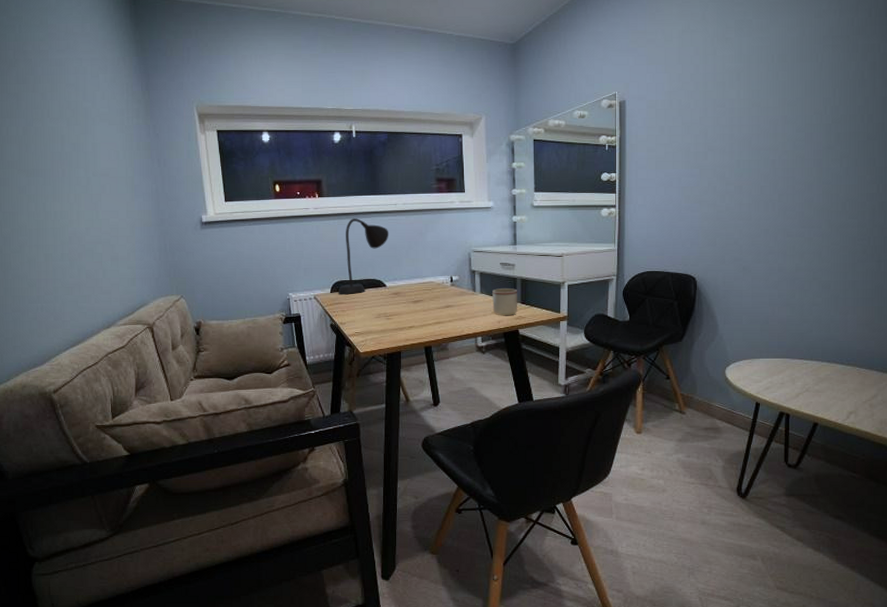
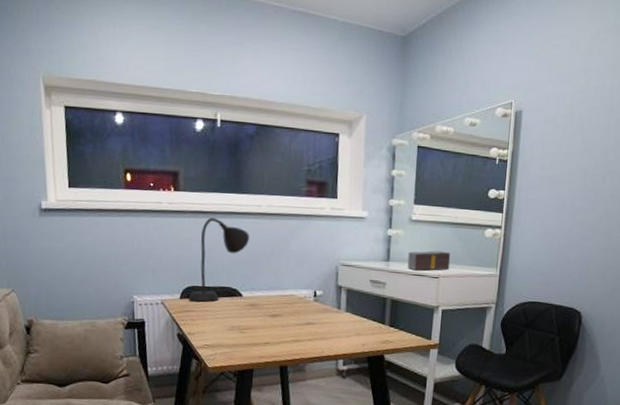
mug: present [492,288,518,316] -> none [357,308,387,339]
jewelry box: none [533,232,572,252] -> present [407,251,451,271]

